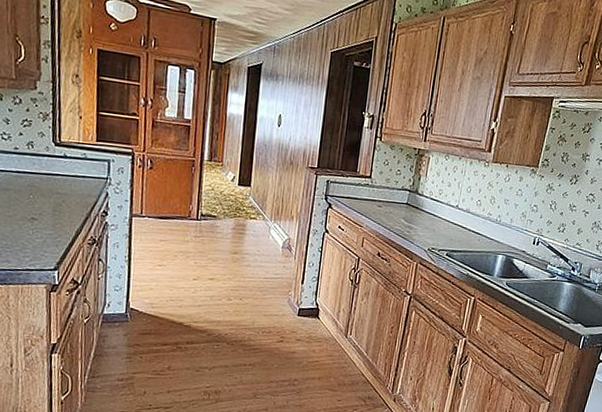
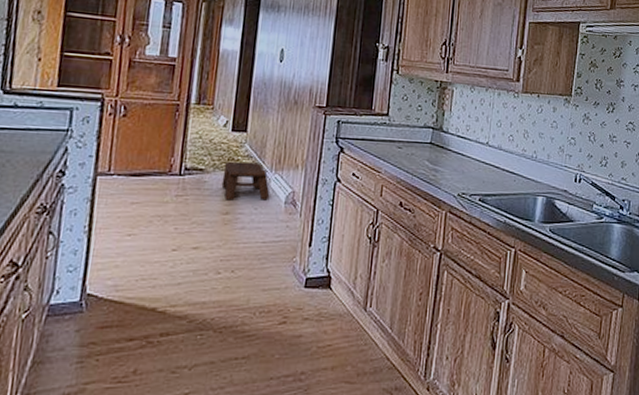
stool: none [230,211,270,245] -> present [221,161,270,201]

